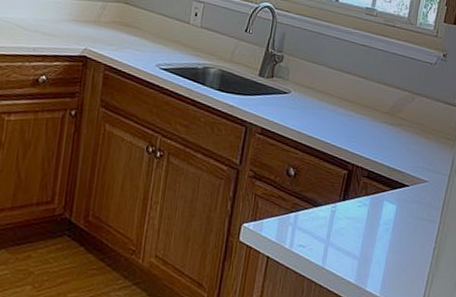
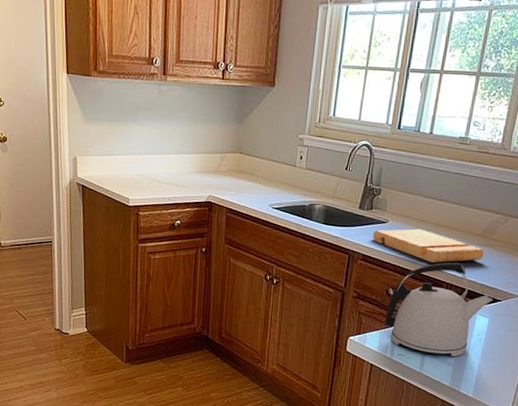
cutting board: none [272,101,392,141] -> present [372,228,484,263]
kettle: none [283,141,401,249] -> present [384,262,493,357]

